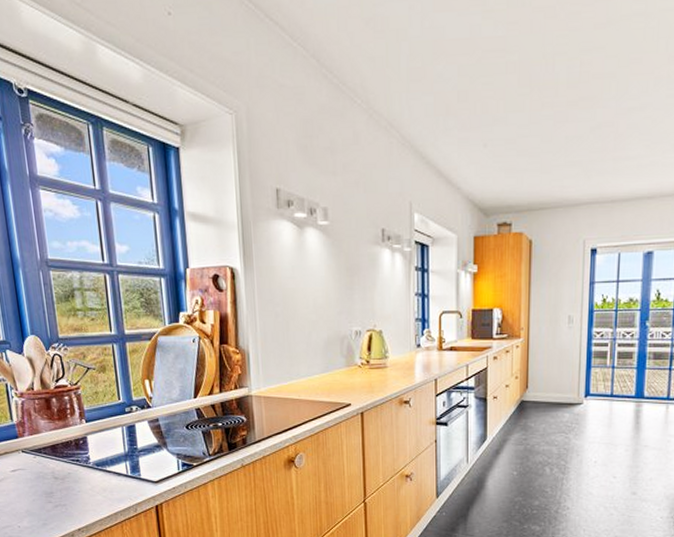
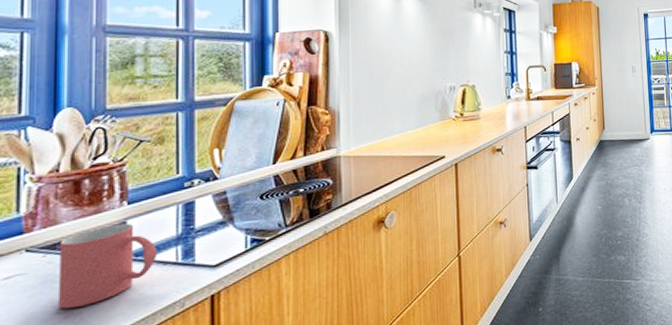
mug: none [43,438,113,500] -> present [59,223,158,309]

